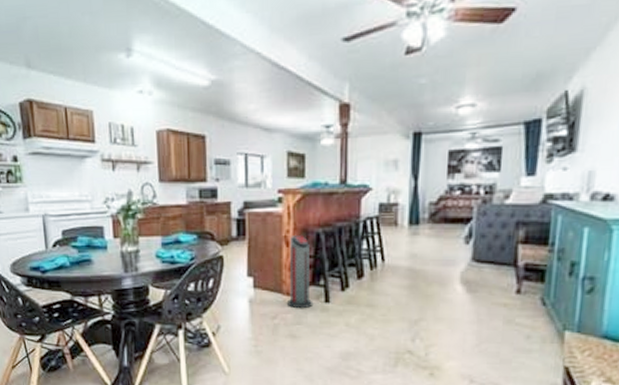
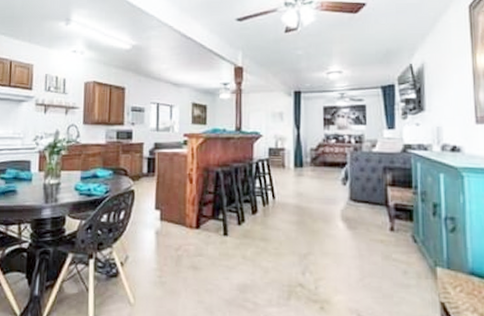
air purifier: present [286,234,314,309] -> none [189,173,213,241]

